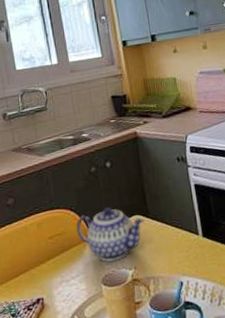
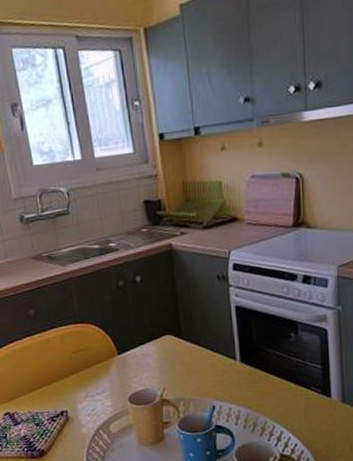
teapot: present [76,207,144,262] -> none [101,325,177,381]

